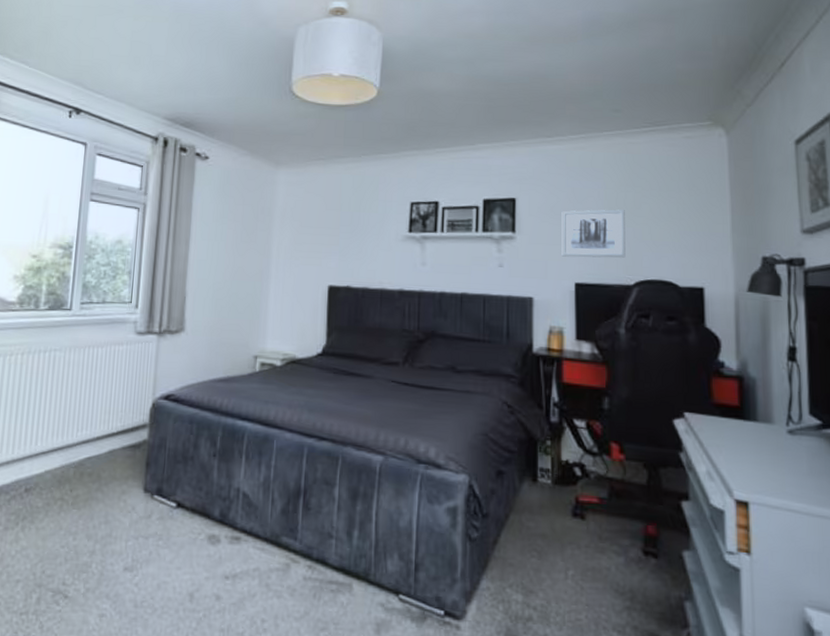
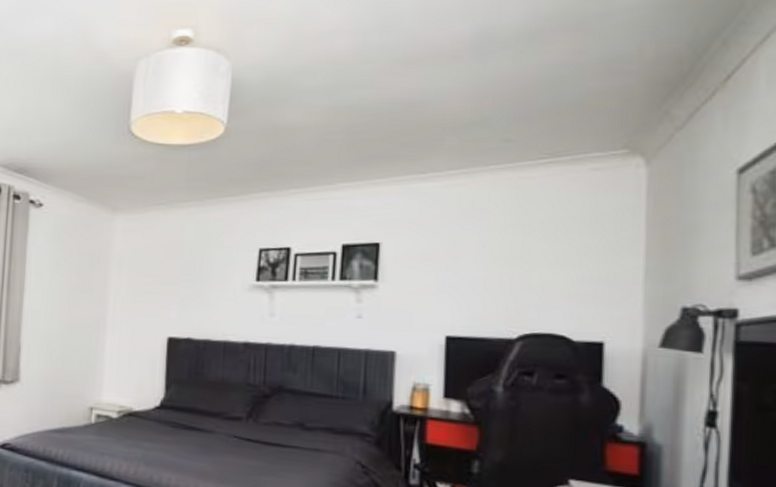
wall art: present [561,209,626,258] -> none [431,254,511,309]

